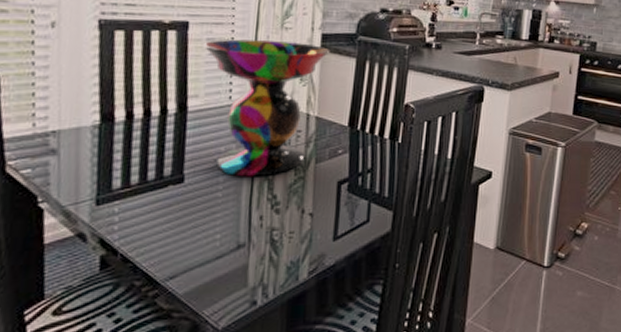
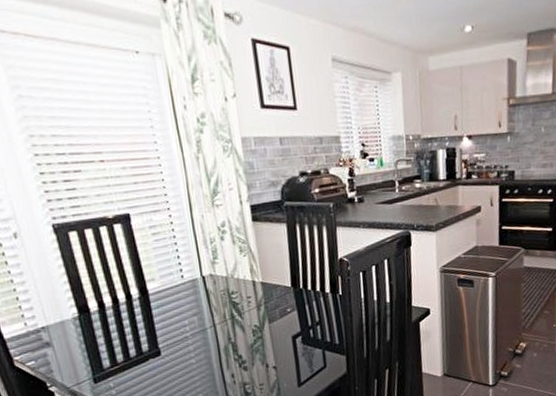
decorative bowl: present [201,39,331,177] -> none [146,217,262,344]

